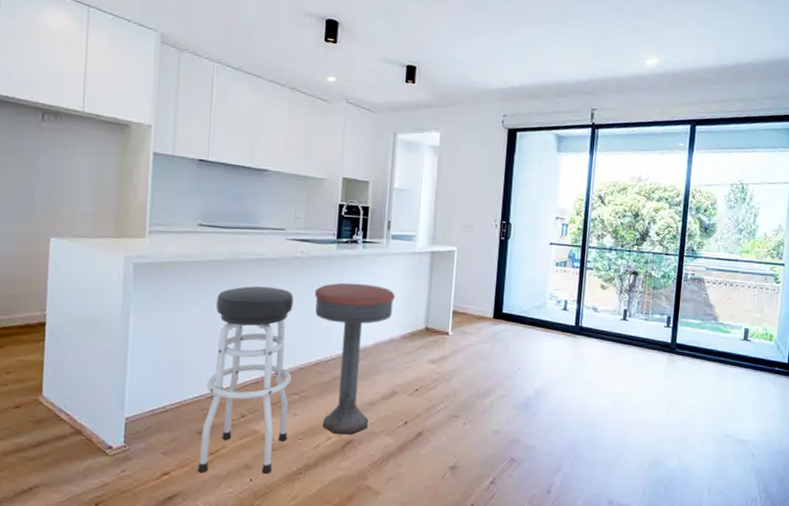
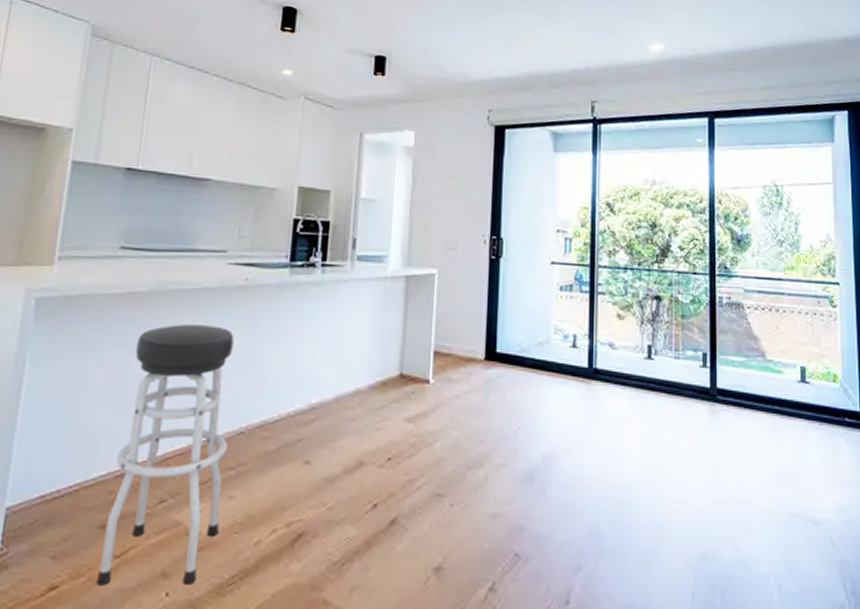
bar stool: present [314,282,395,435] -> none [260,317,361,525]

